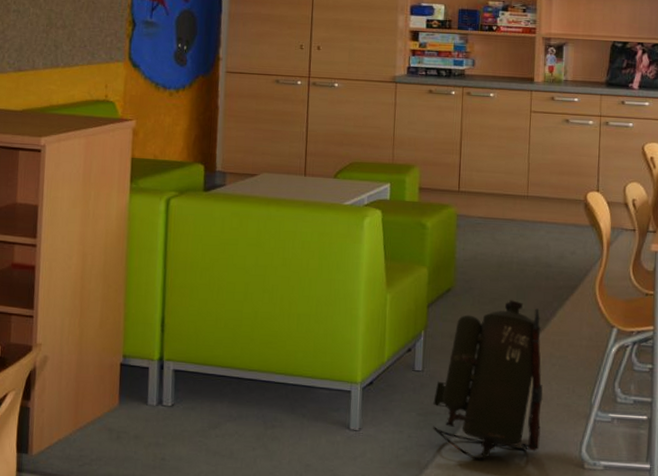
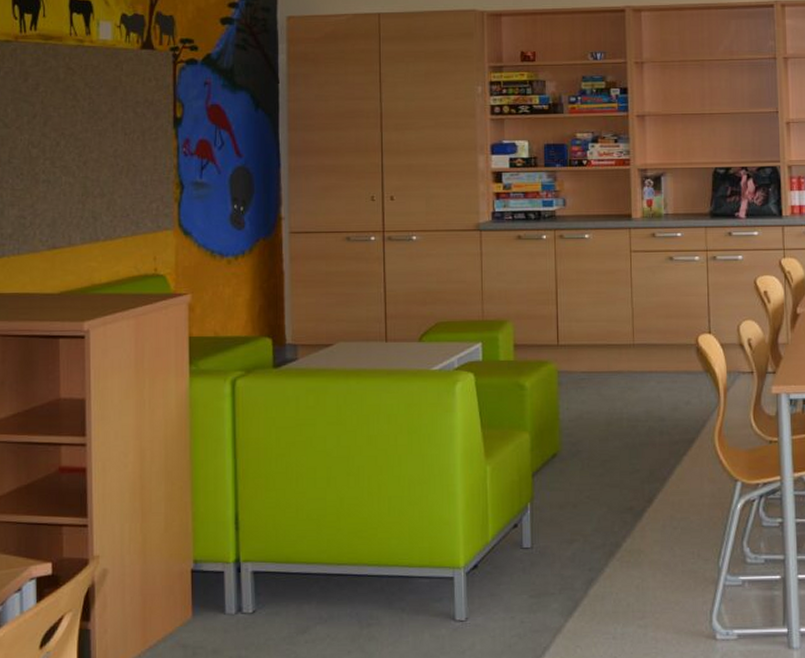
backpack: present [432,300,543,461] -> none [546,460,666,642]

